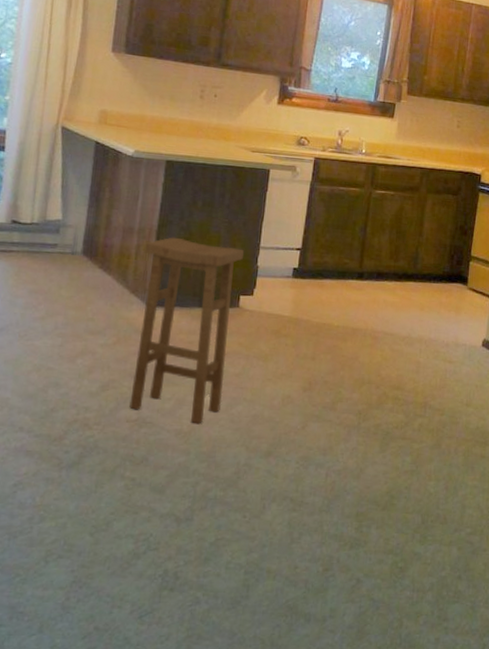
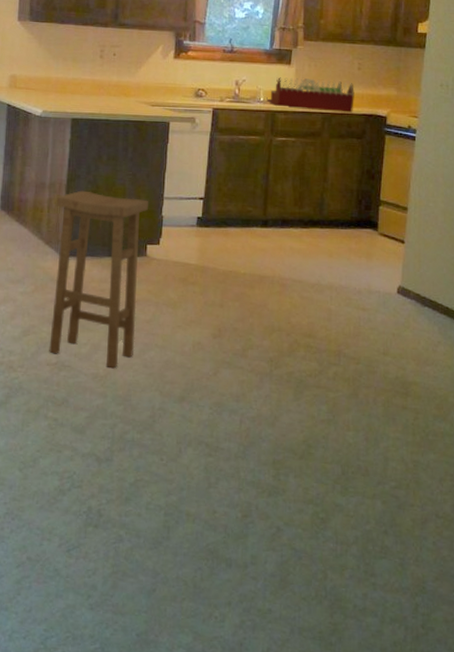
architectural model: none [368,130,453,169] -> present [266,77,354,113]

